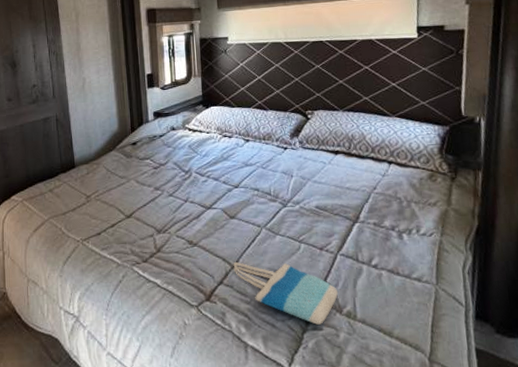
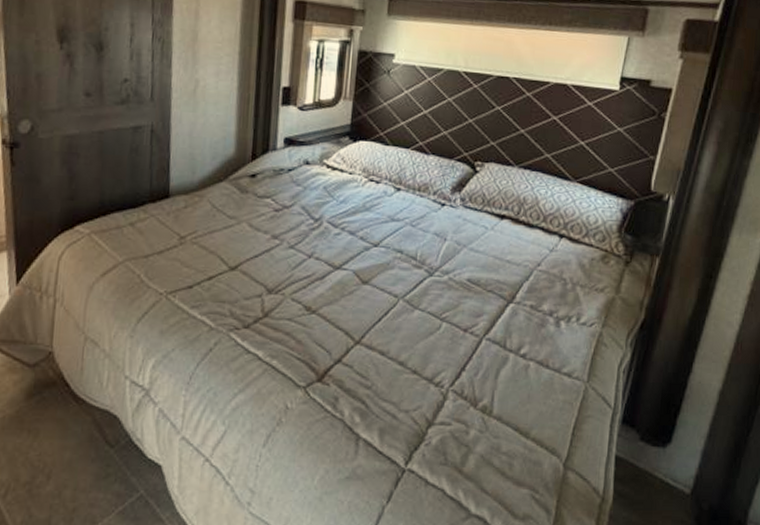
tote bag: present [233,262,338,325] -> none [356,338,476,419]

